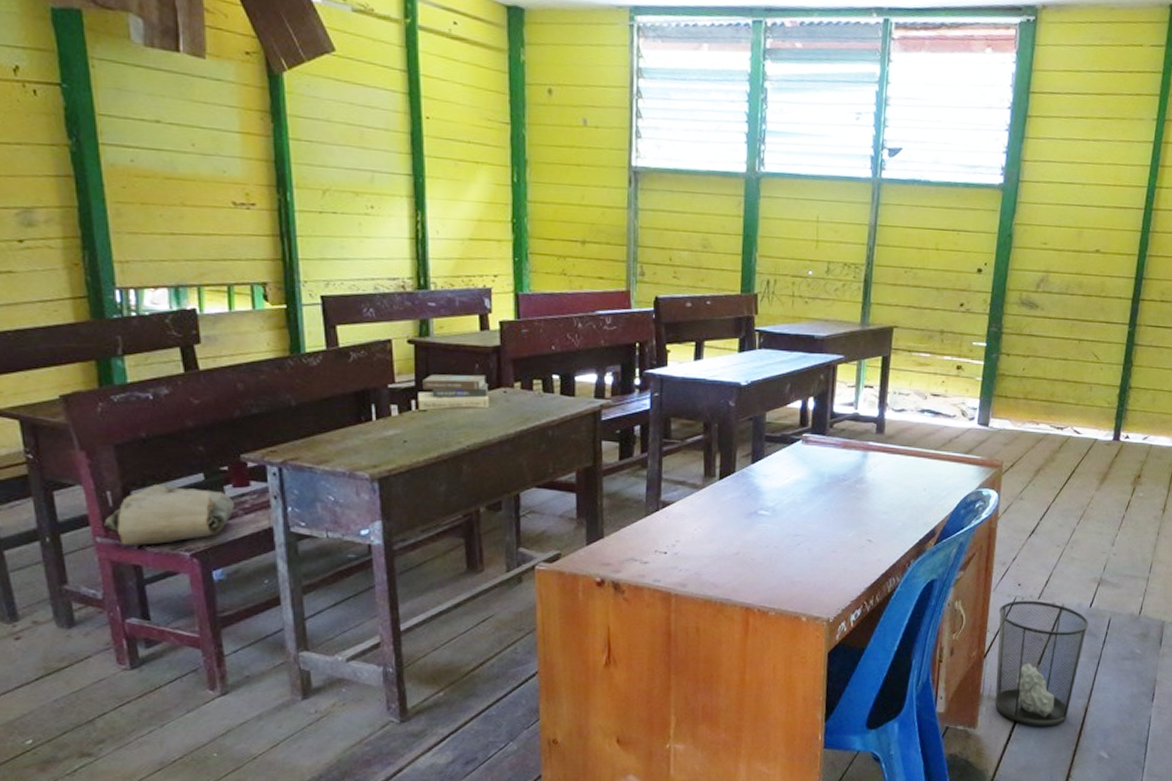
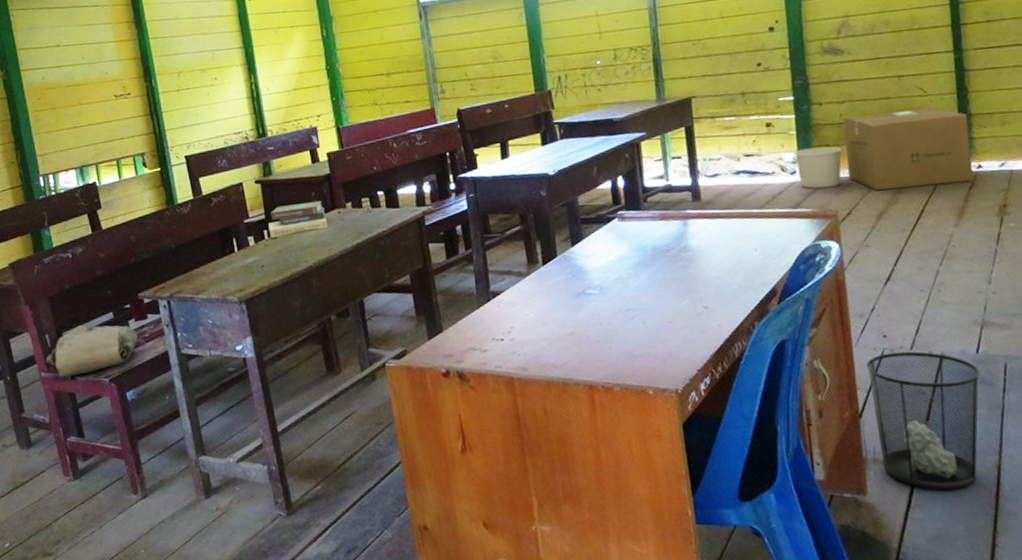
bucket: none [974,396,1018,439] -> present [792,146,842,189]
box: none [1018,372,1128,450] -> present [843,107,972,191]

